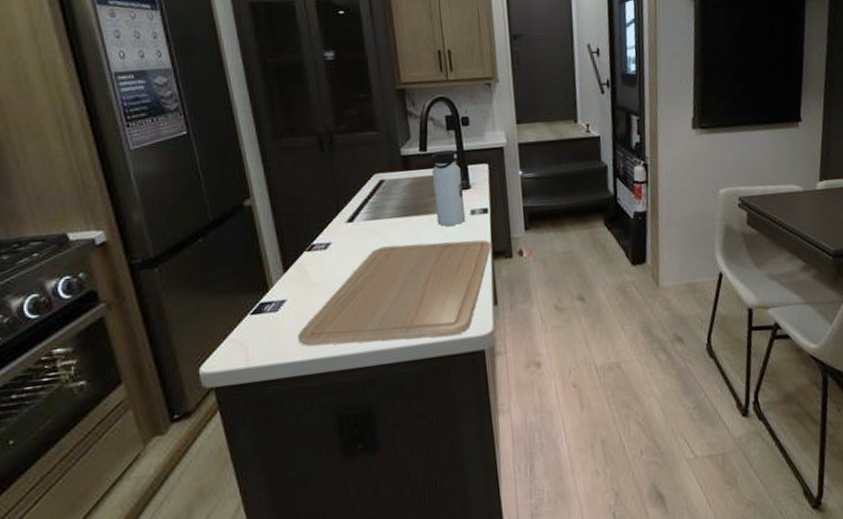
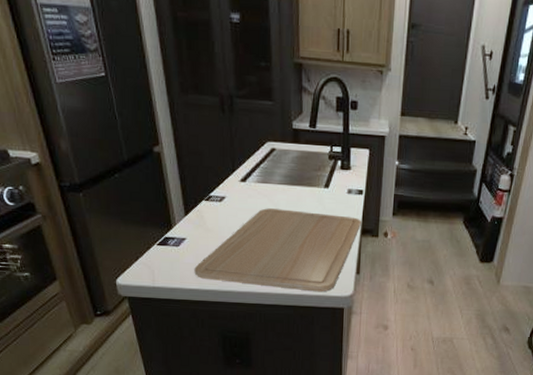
water bottle: present [431,149,466,226] -> none [317,129,344,200]

